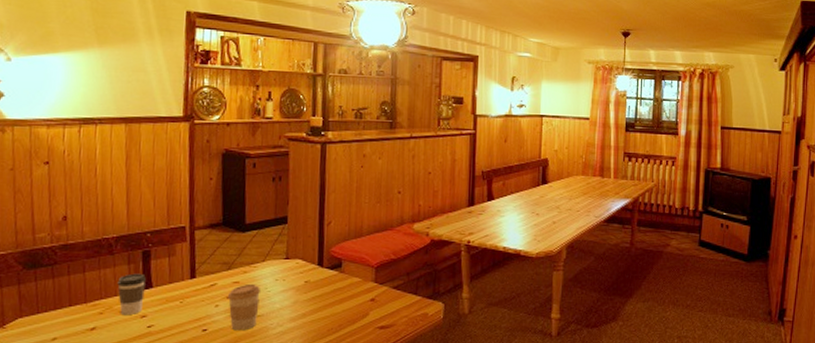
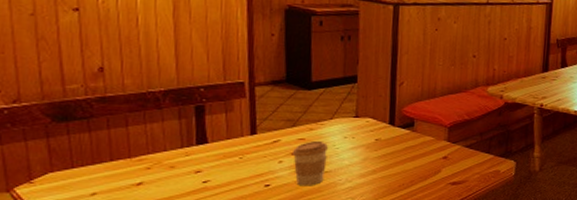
coffee cup: present [117,273,146,316] -> none [166,128,200,171]

